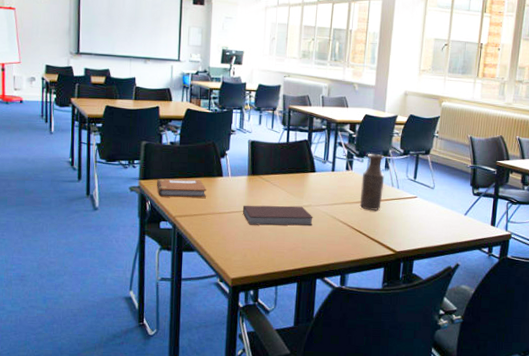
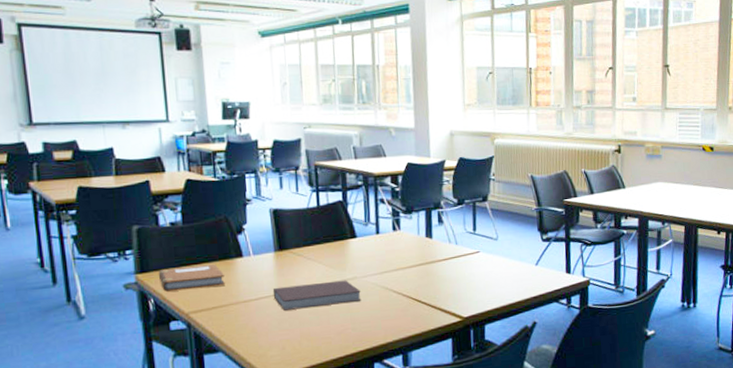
bottle: present [359,153,385,211] -> none [413,206,440,275]

